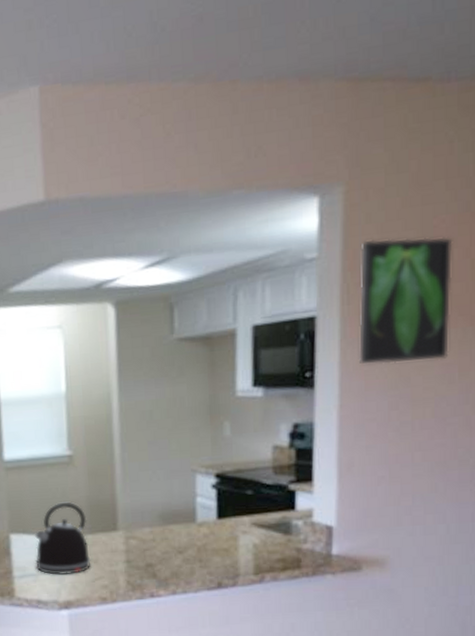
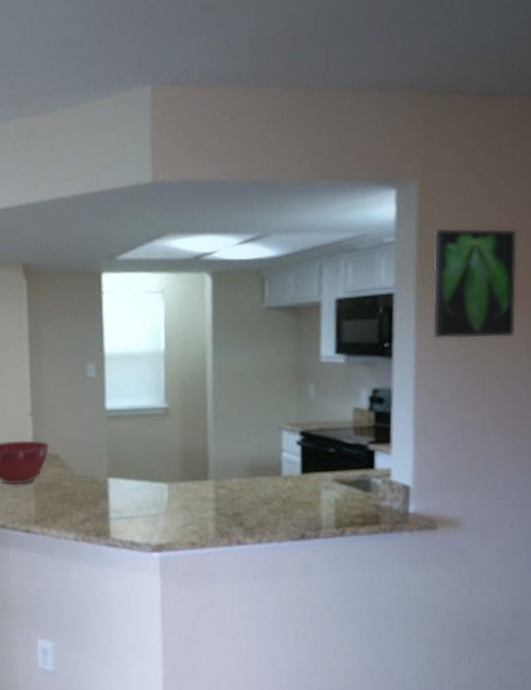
kettle: present [34,501,91,575] -> none [130,450,183,518]

